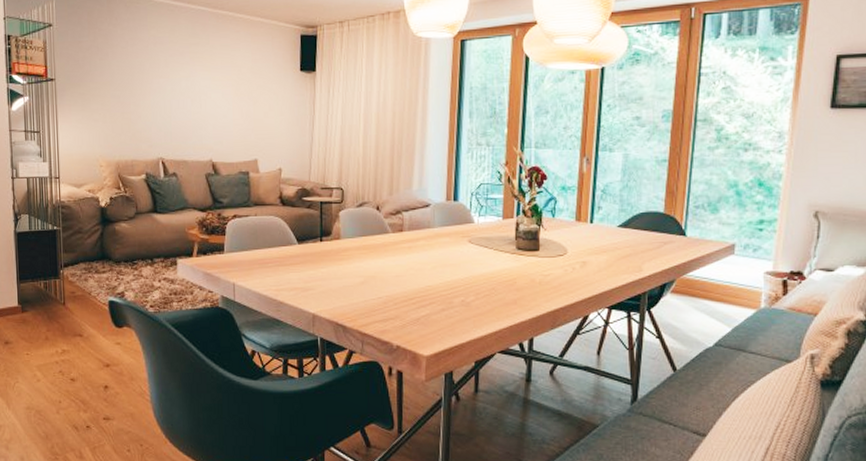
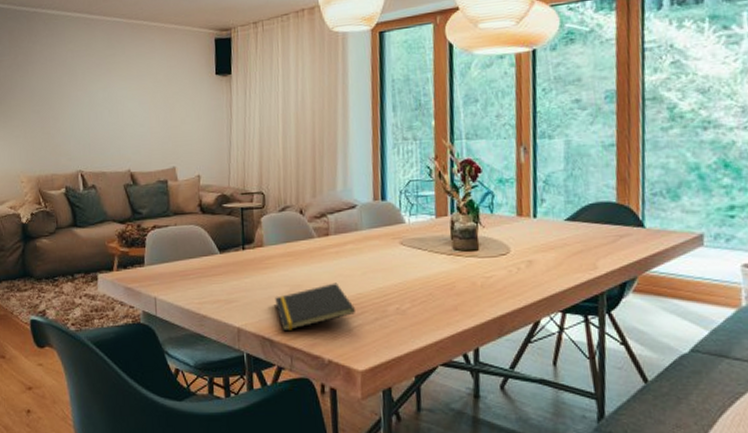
notepad: none [349,275,424,319] -> present [275,282,355,332]

